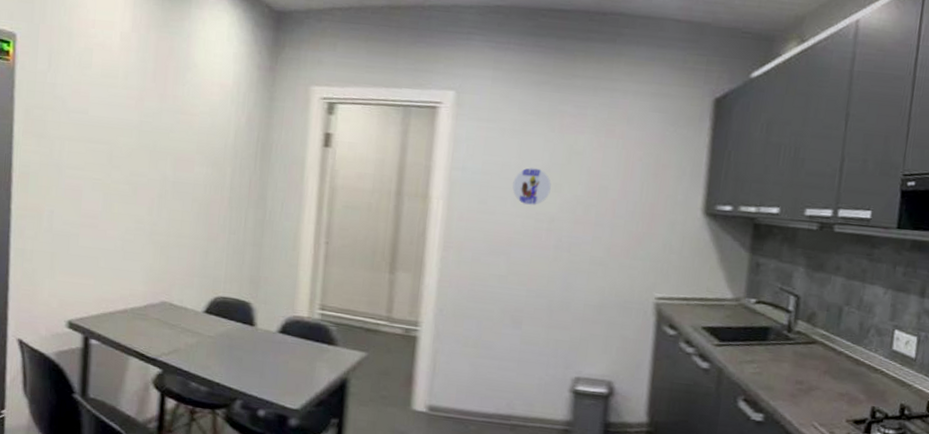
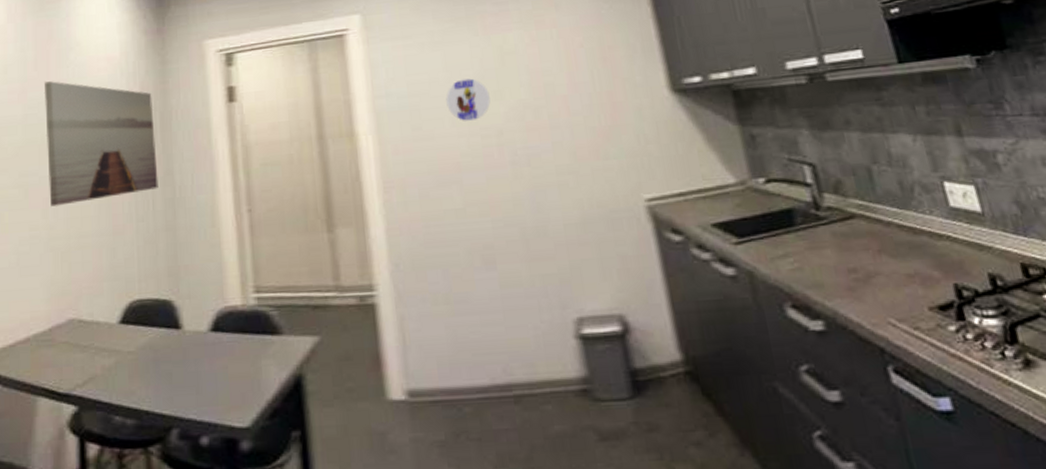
wall art: none [155,95,257,209] -> present [44,81,159,207]

